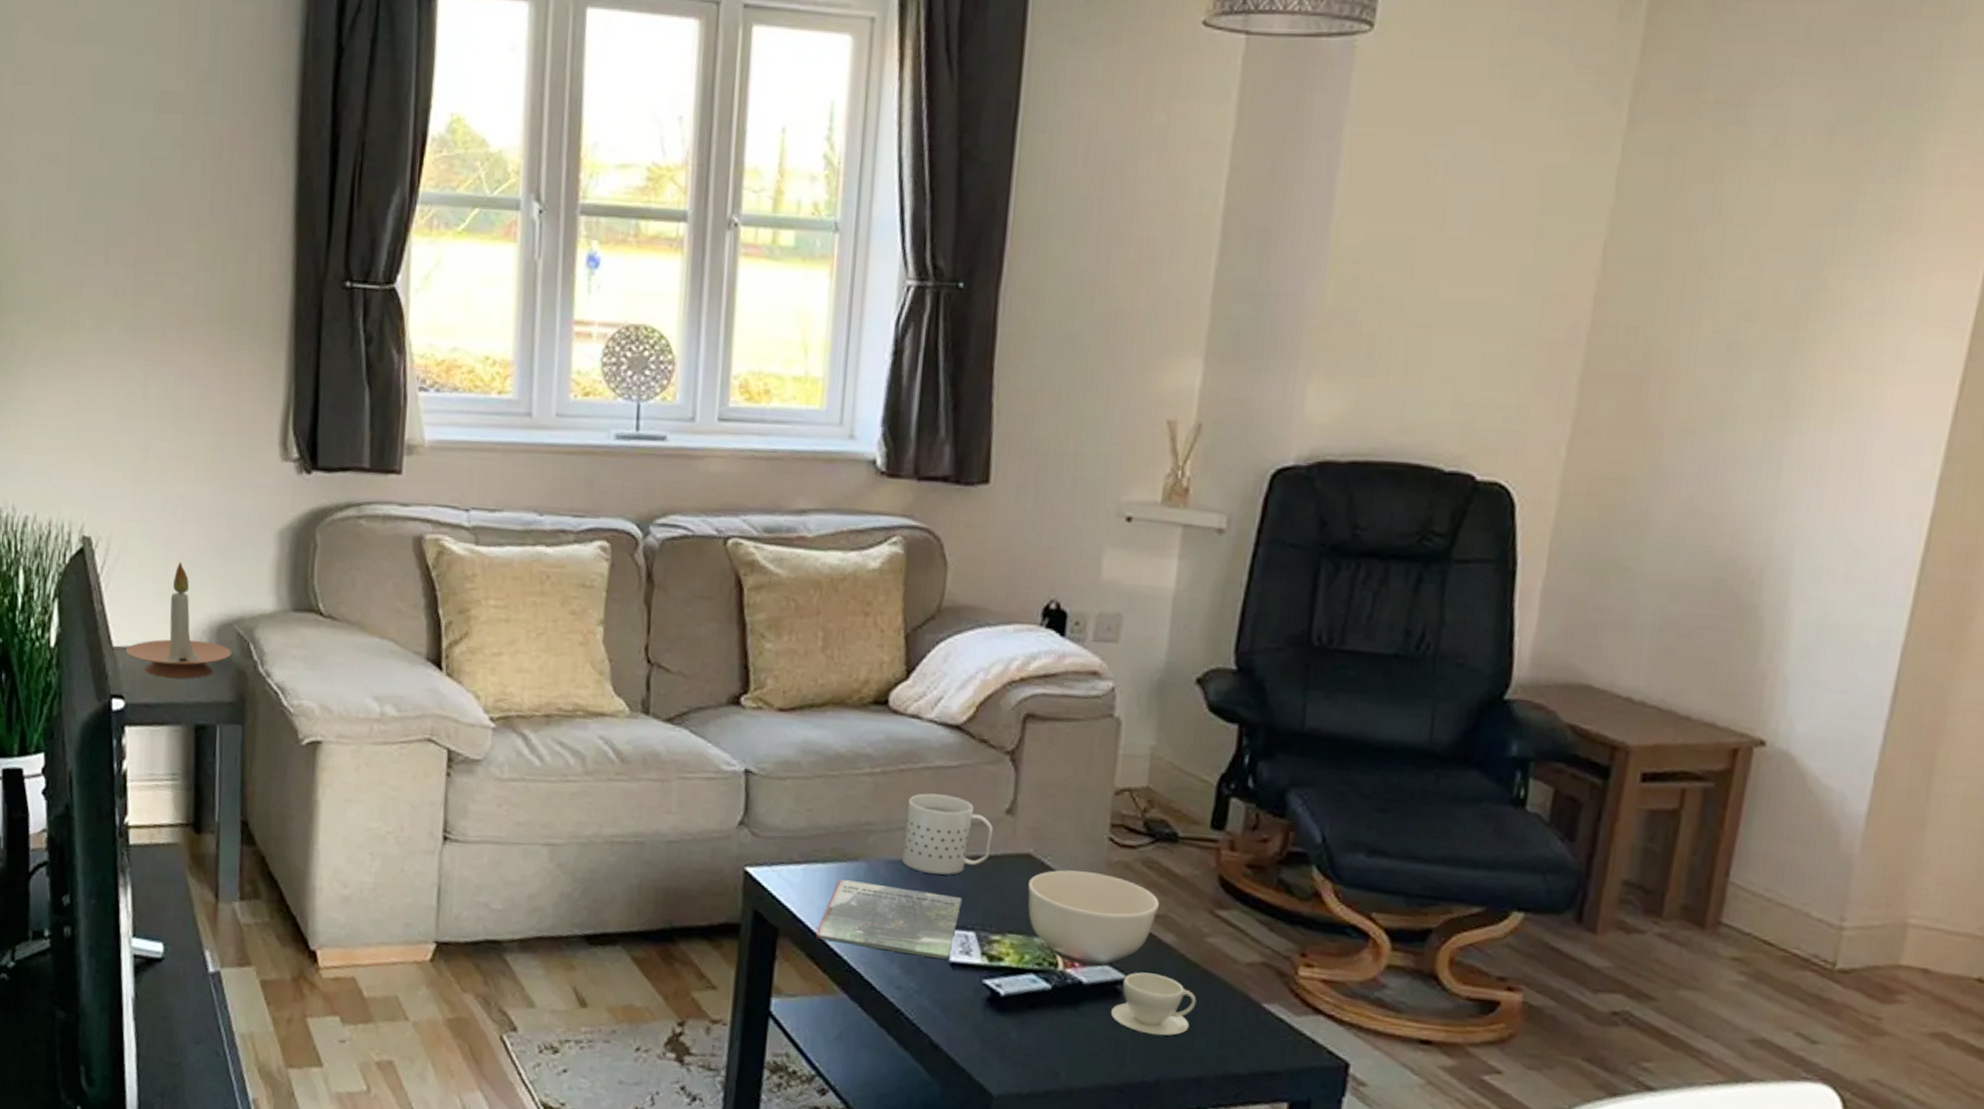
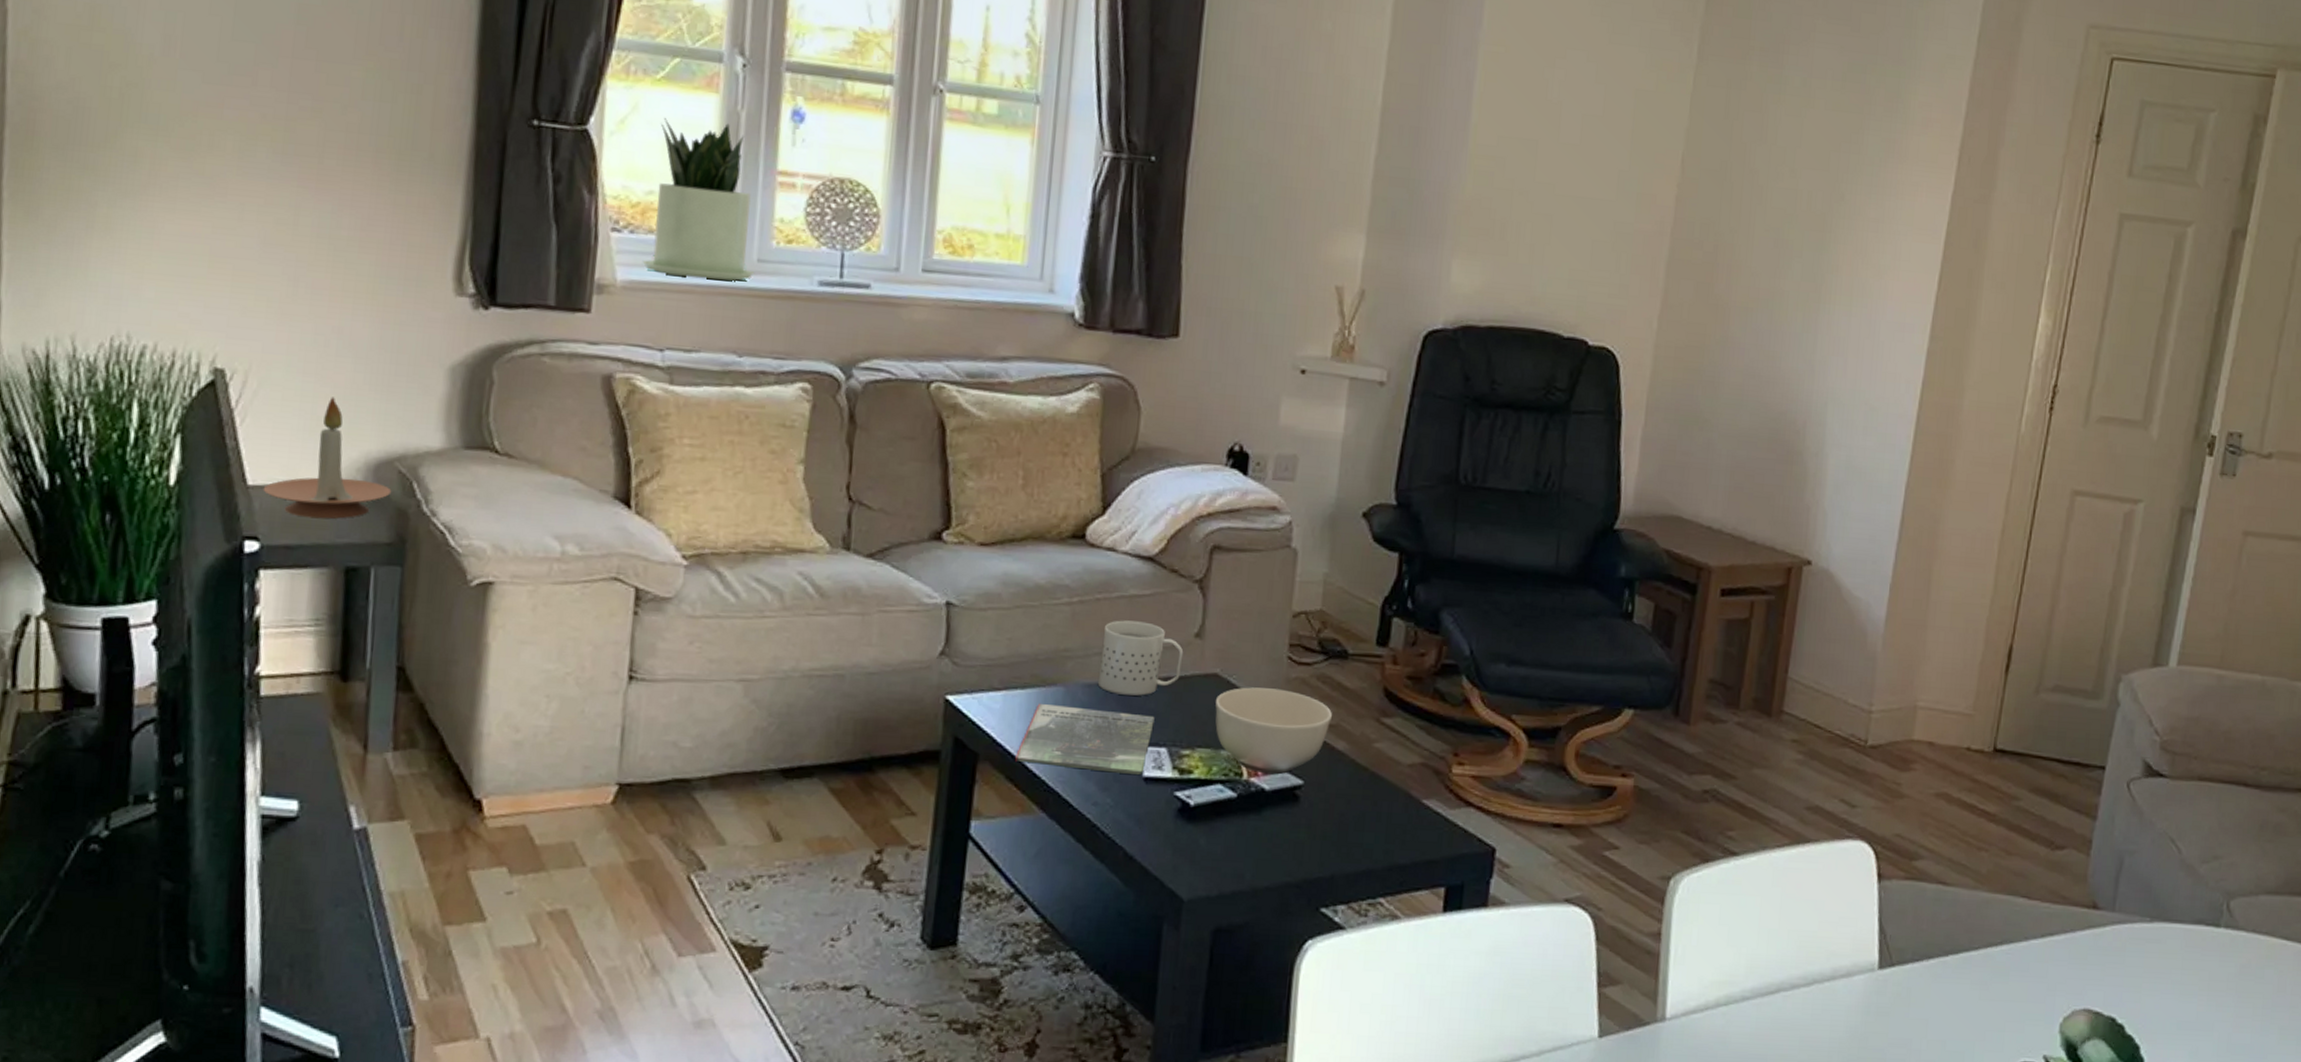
planter: none [448,272,554,438] -> present [642,118,755,281]
teacup: present [1110,972,1197,1036] -> none [1289,777,1366,835]

